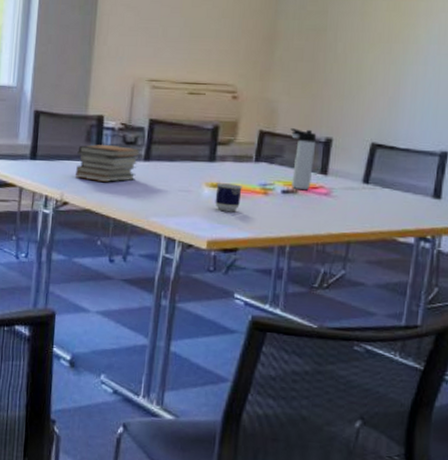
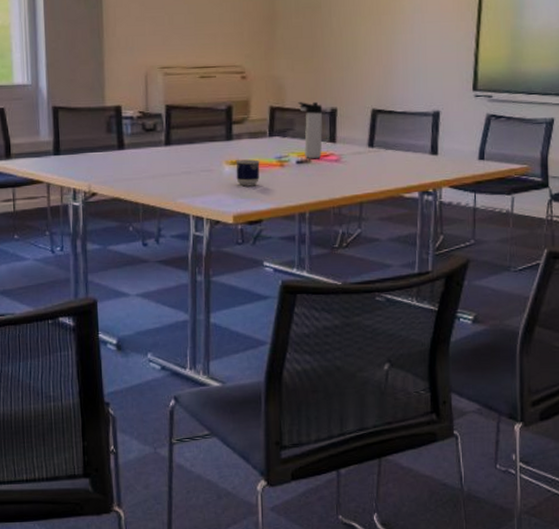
book stack: present [76,144,141,183] -> none [100,133,161,171]

